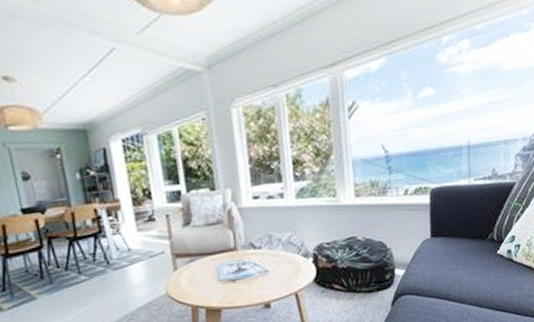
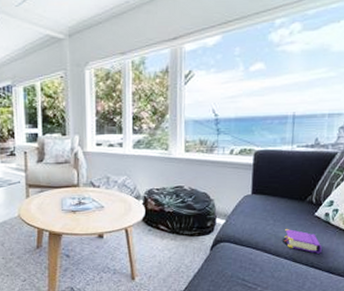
book: none [467,272,506,295] -> present [283,229,322,254]

